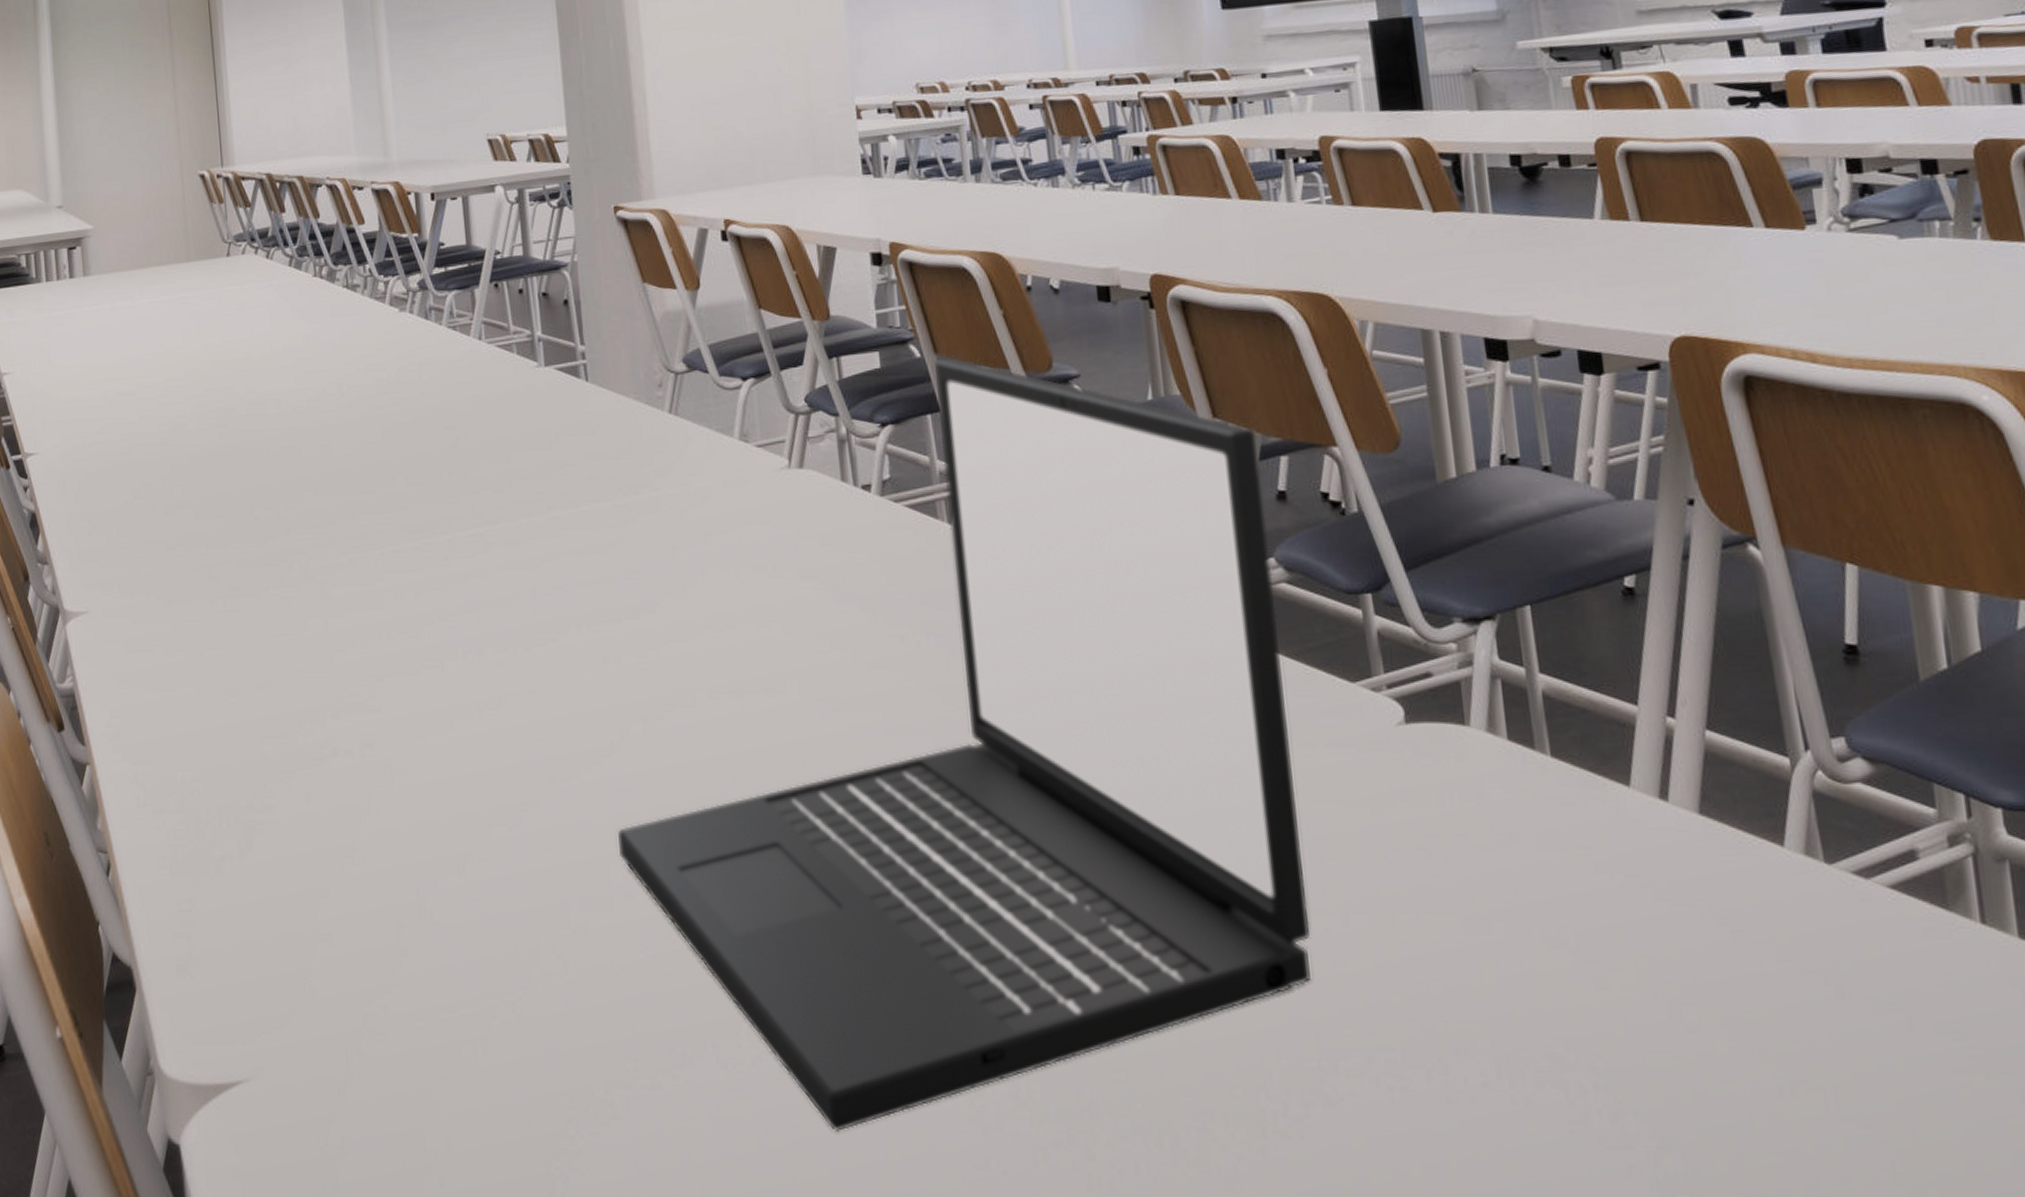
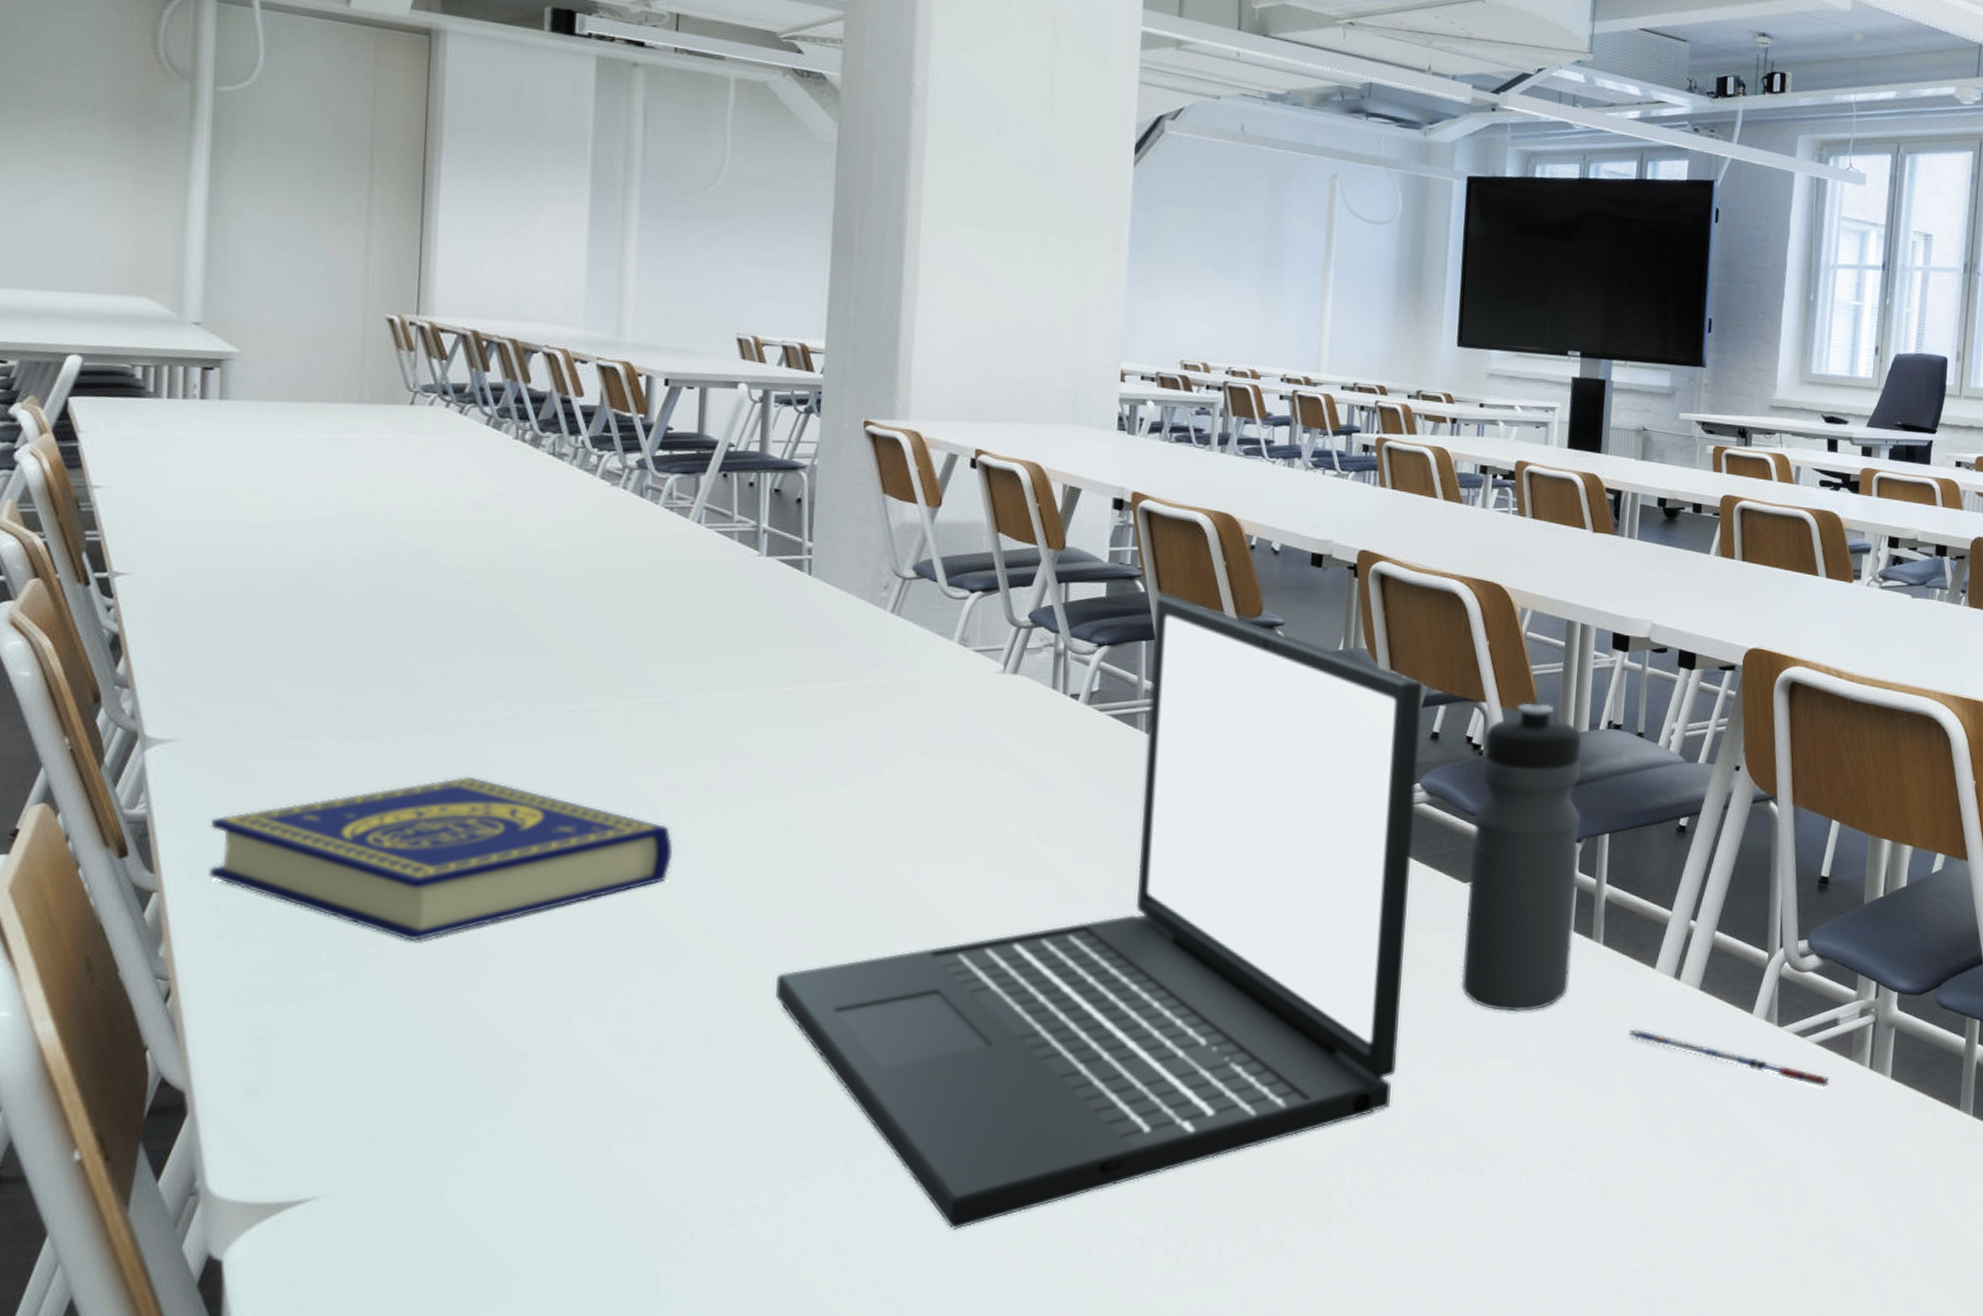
book: none [122,628,505,805] -> present [209,776,673,941]
water bottle: none [1343,440,1515,852] -> present [1461,702,1581,1012]
pen: none [1610,872,1921,952] -> present [1629,1030,1830,1087]

